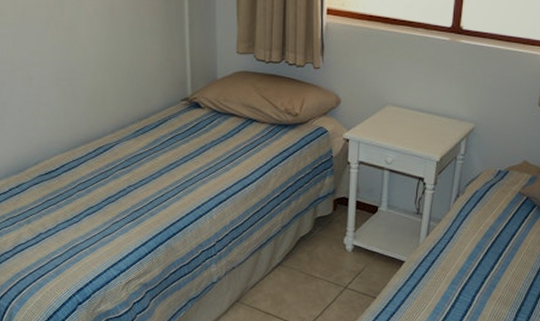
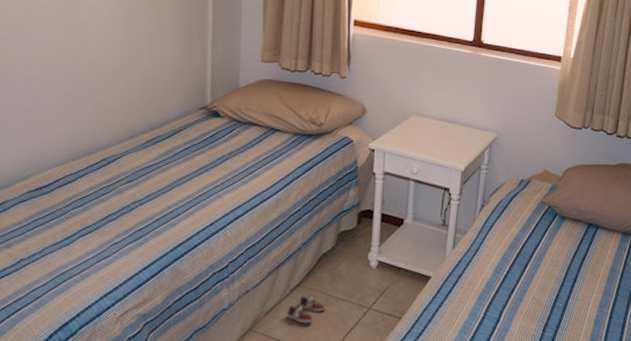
sneaker: none [269,274,305,298] -> present [286,296,326,324]

